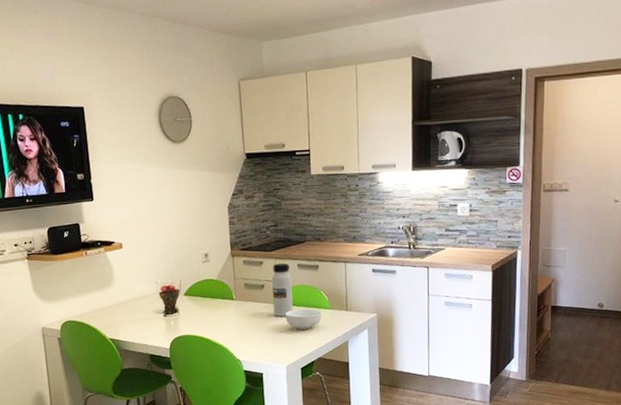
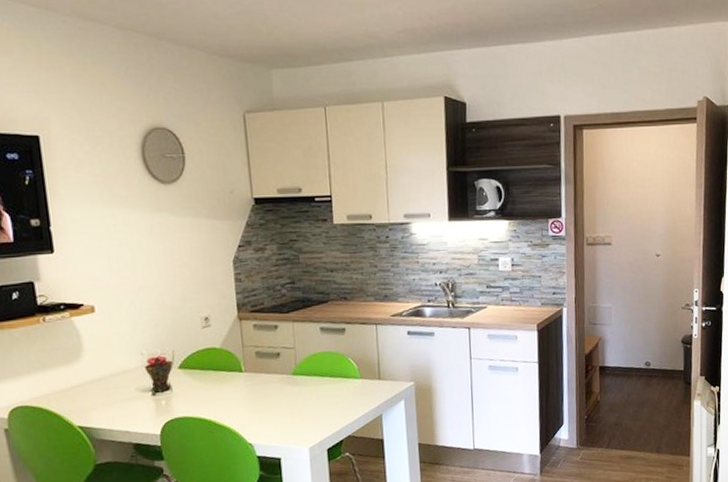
water bottle: present [271,263,293,317] -> none [288,326,316,390]
cereal bowl: present [285,308,322,329] -> none [306,379,350,404]

